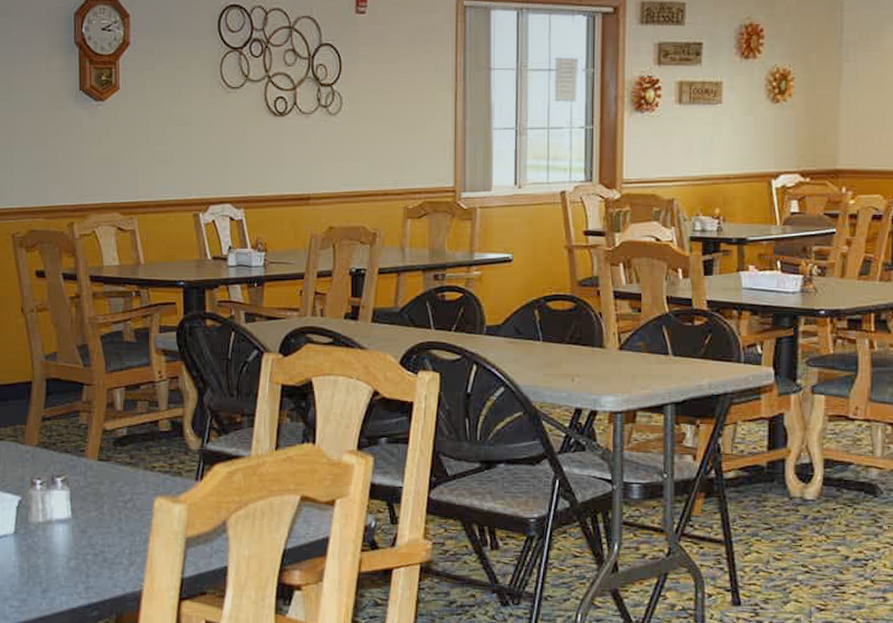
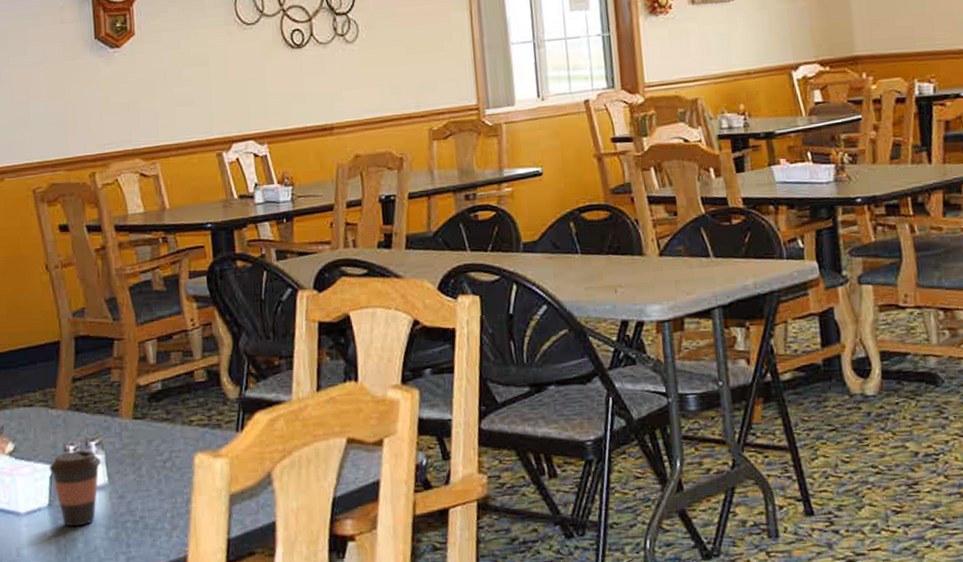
coffee cup: none [16,484,66,555] -> present [49,450,102,527]

